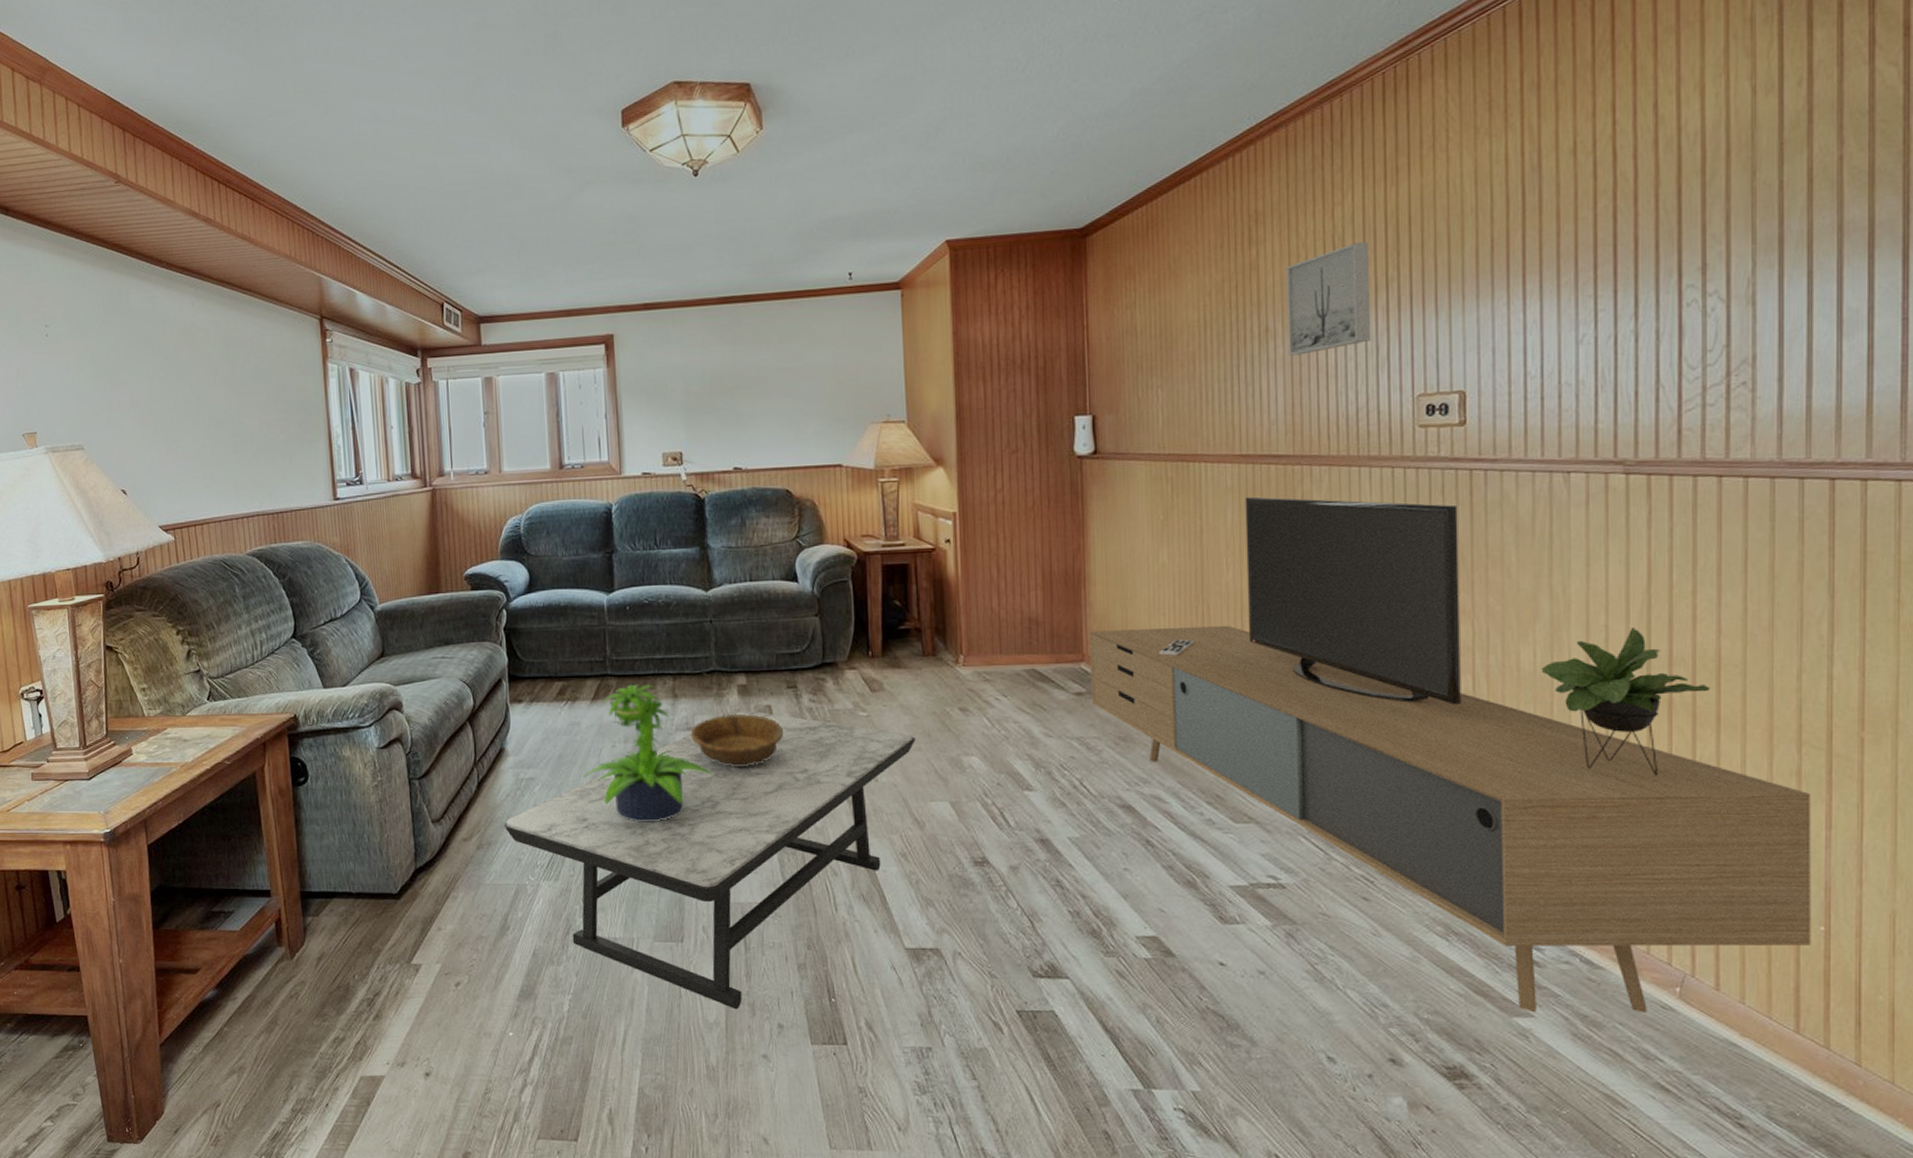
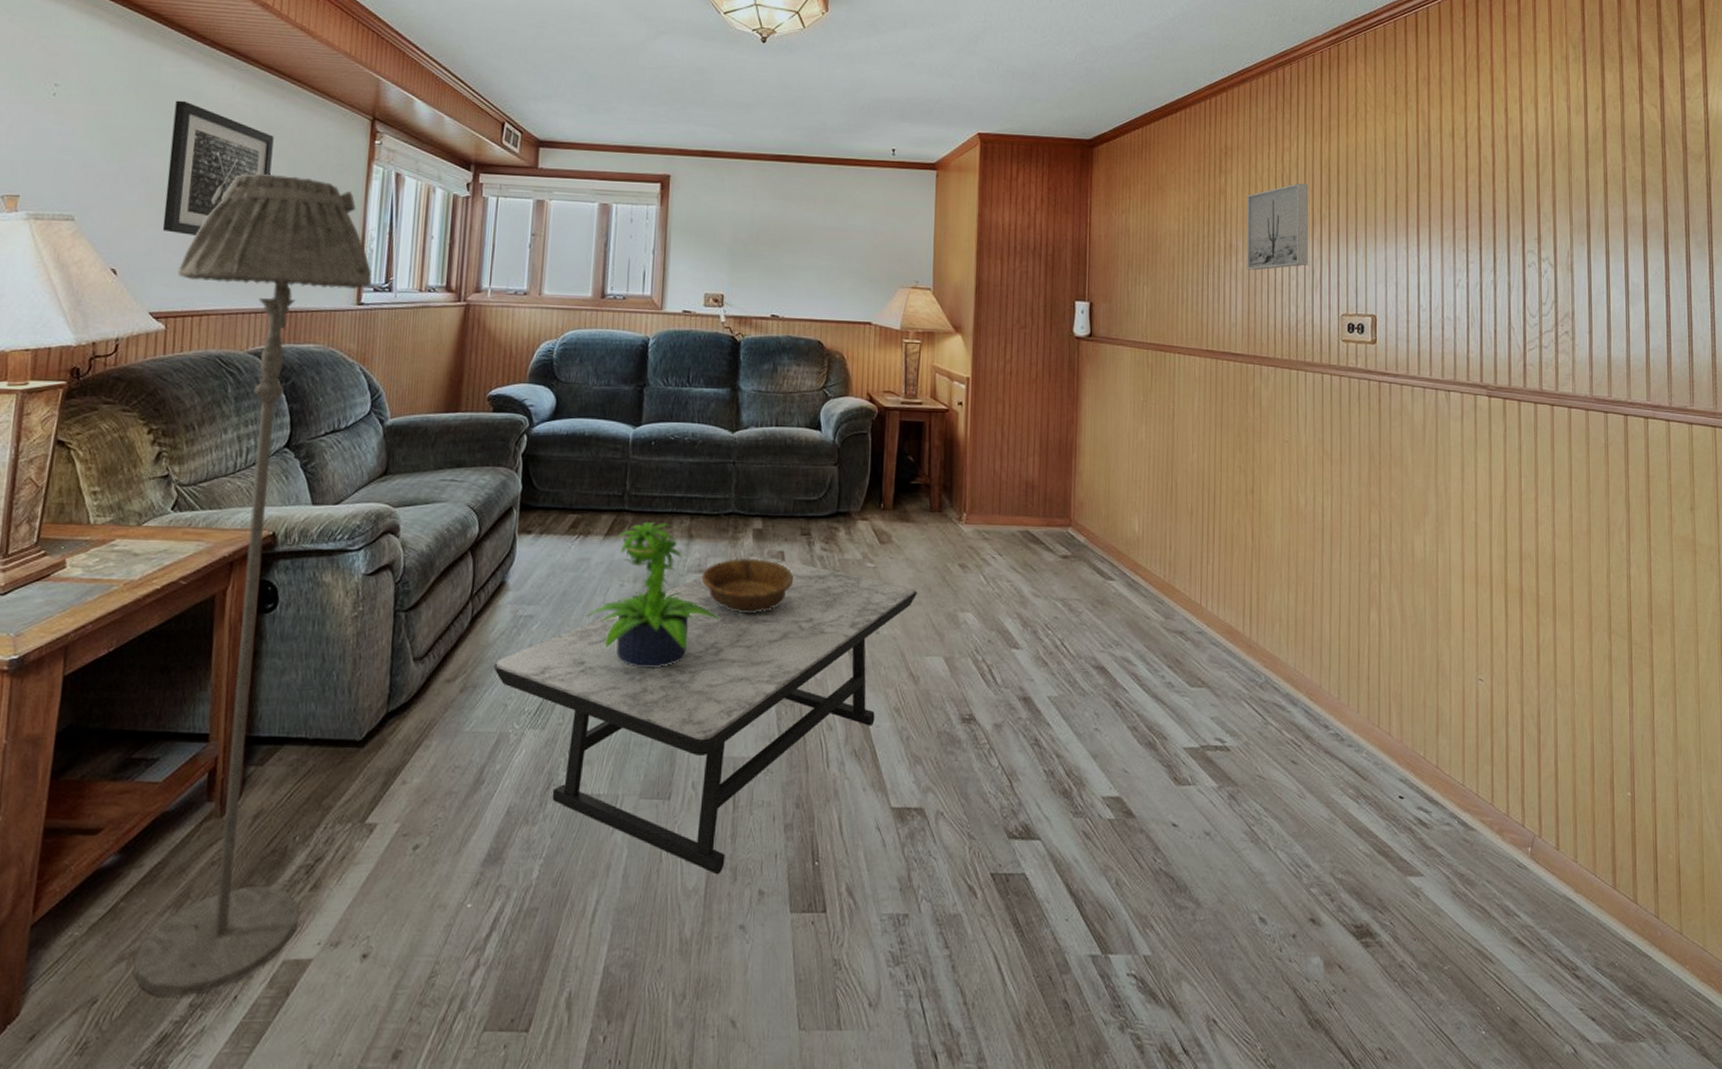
wall art: none [147,325,239,452] -> present [162,100,274,235]
floor lamp: none [175,384,368,1103] -> present [133,173,372,997]
media console: present [1089,496,1811,1013] -> none [1075,387,1622,872]

